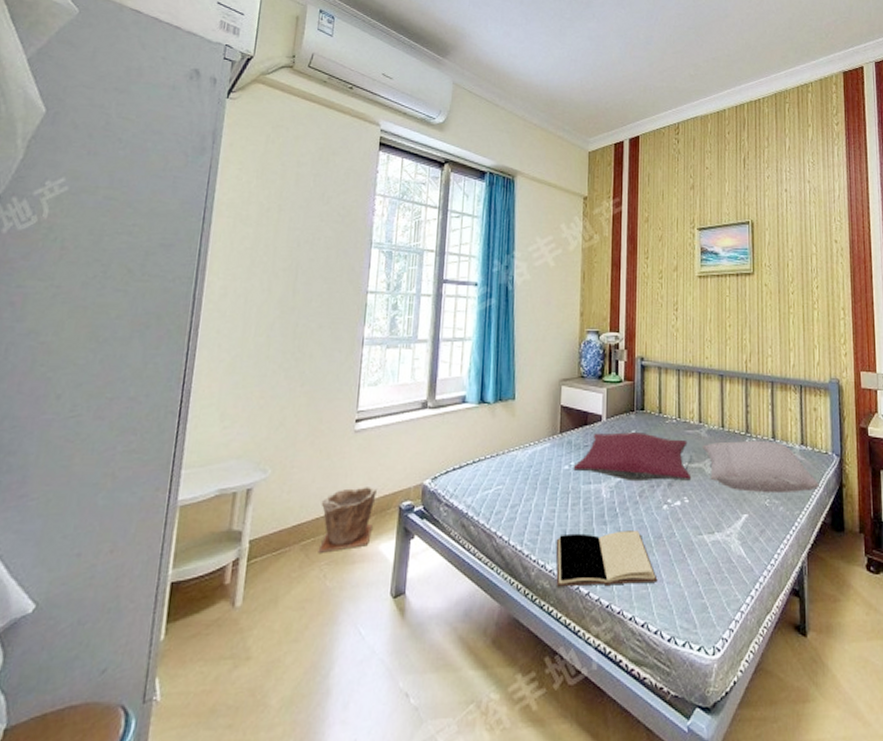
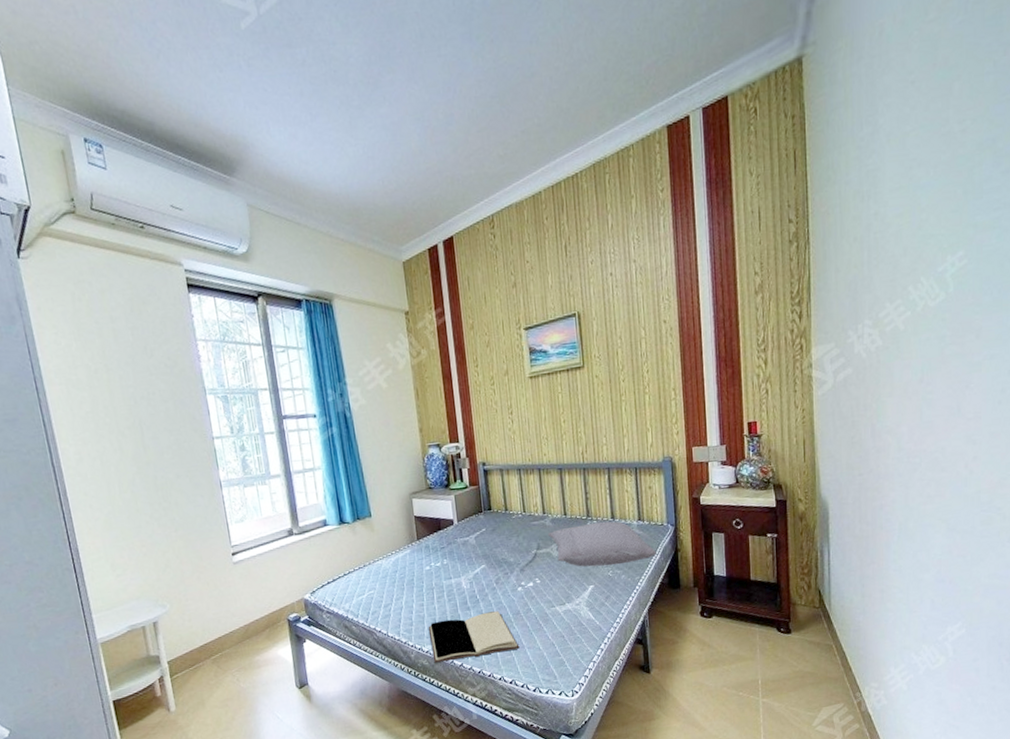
plant pot: present [318,487,377,553] -> none [219,606,269,663]
pillow: present [573,432,692,482] -> none [433,529,541,572]

